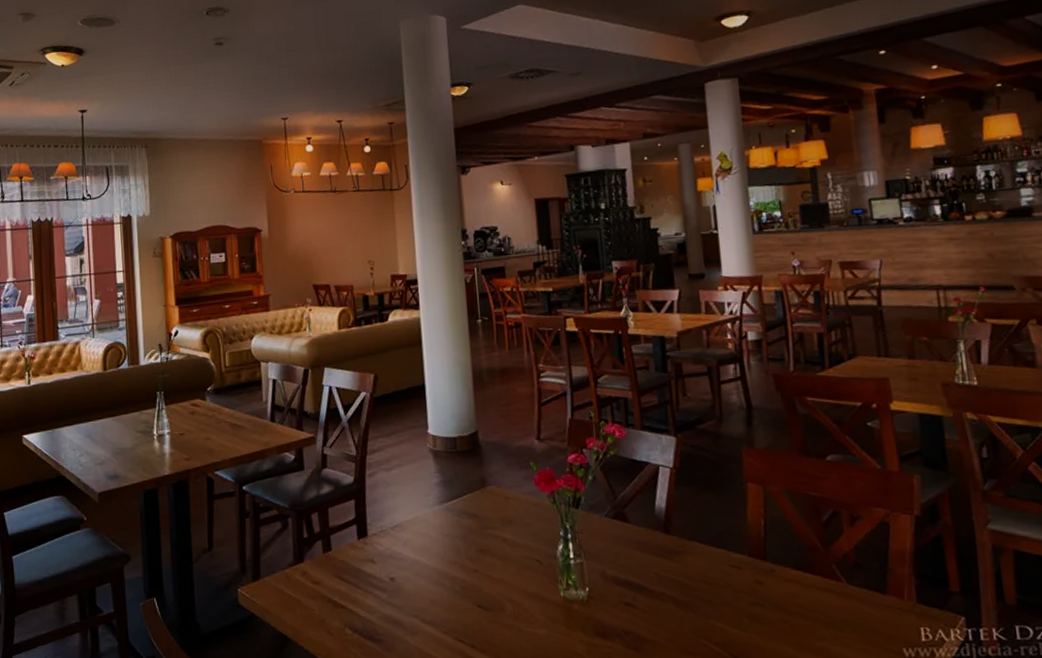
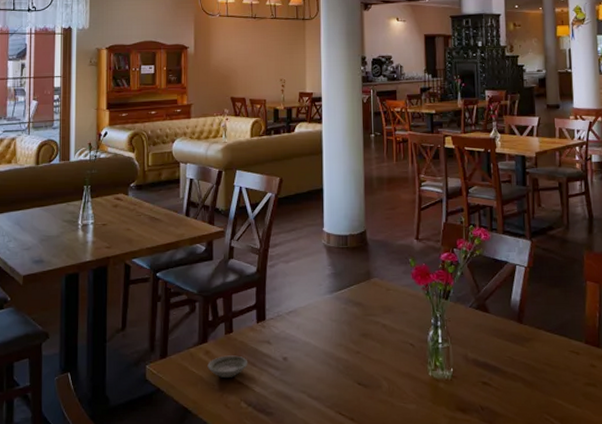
saucer: none [305,576,351,601] -> present [207,355,248,377]

